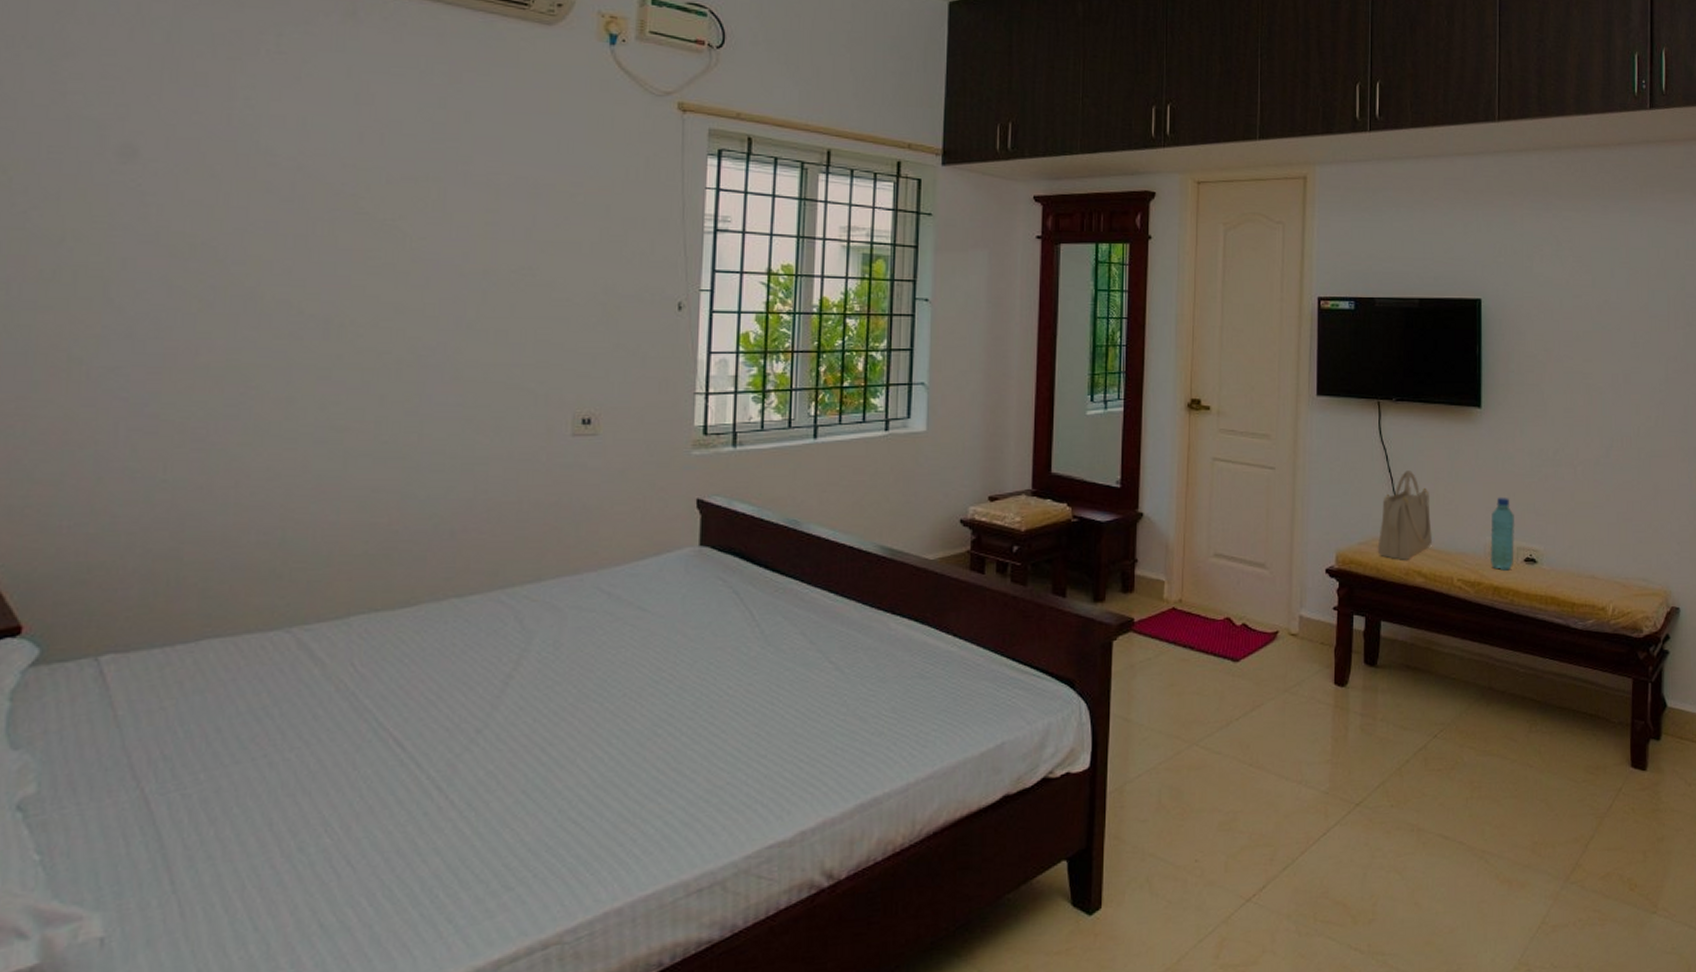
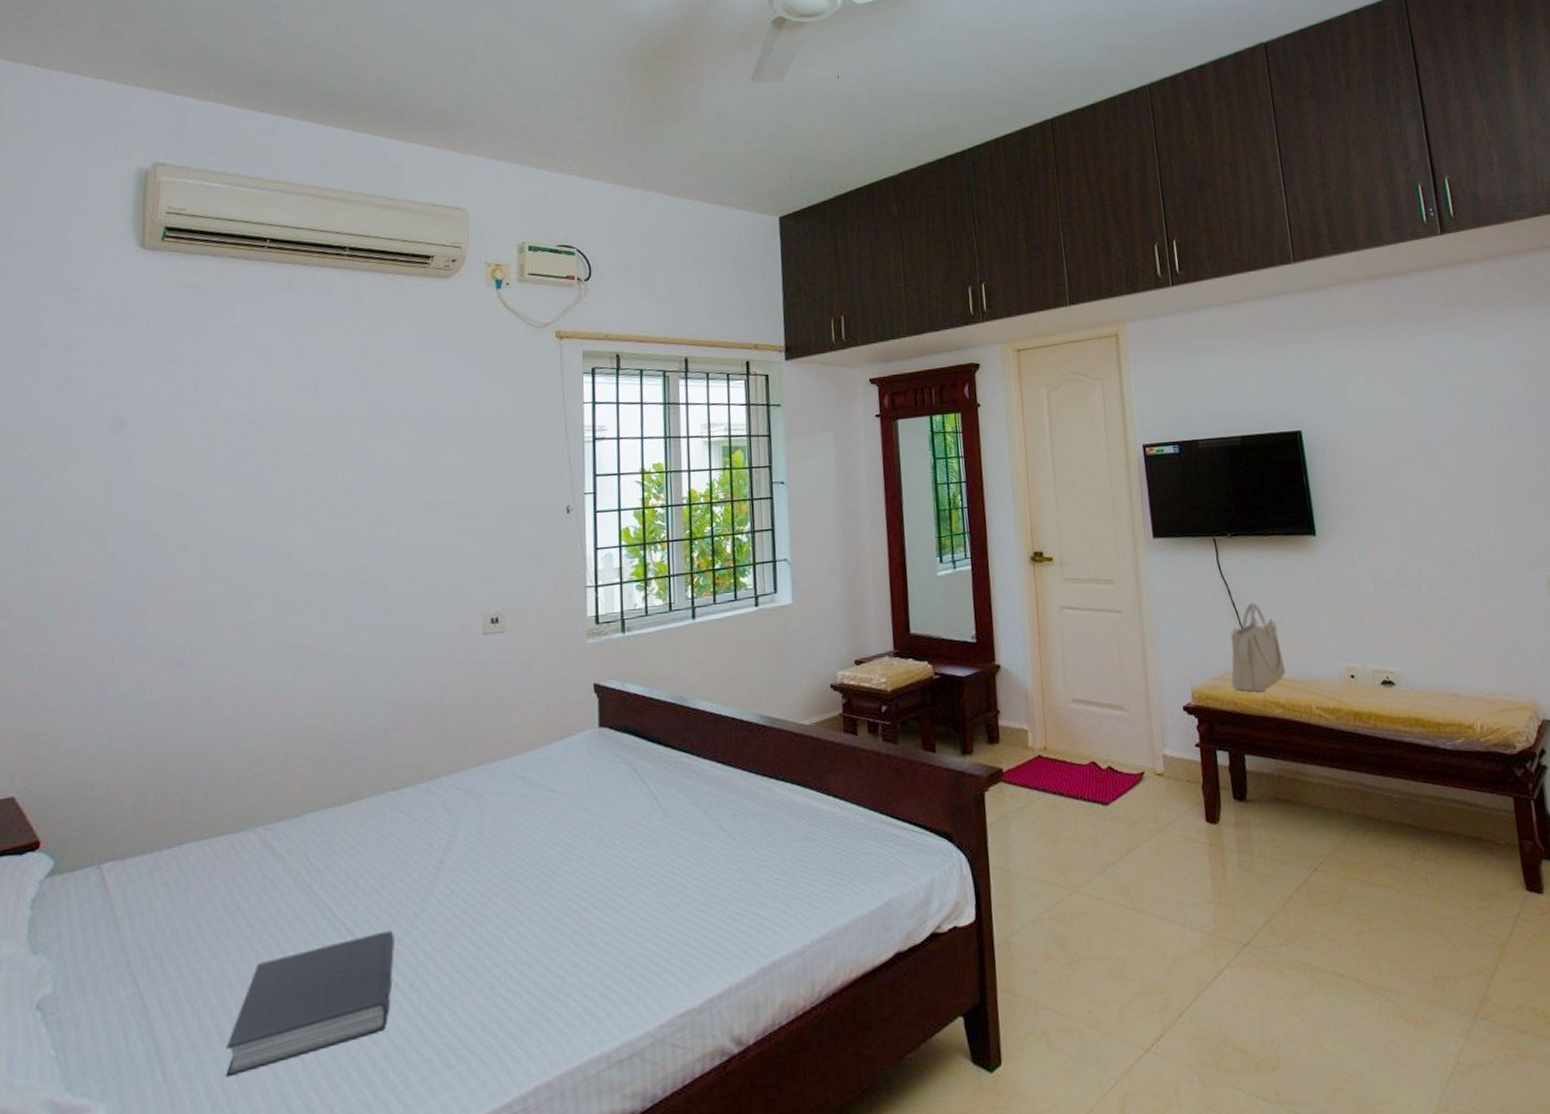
book: none [247,745,452,891] -> present [225,930,395,1078]
water bottle: present [1490,497,1514,571] -> none [1341,621,1371,695]

